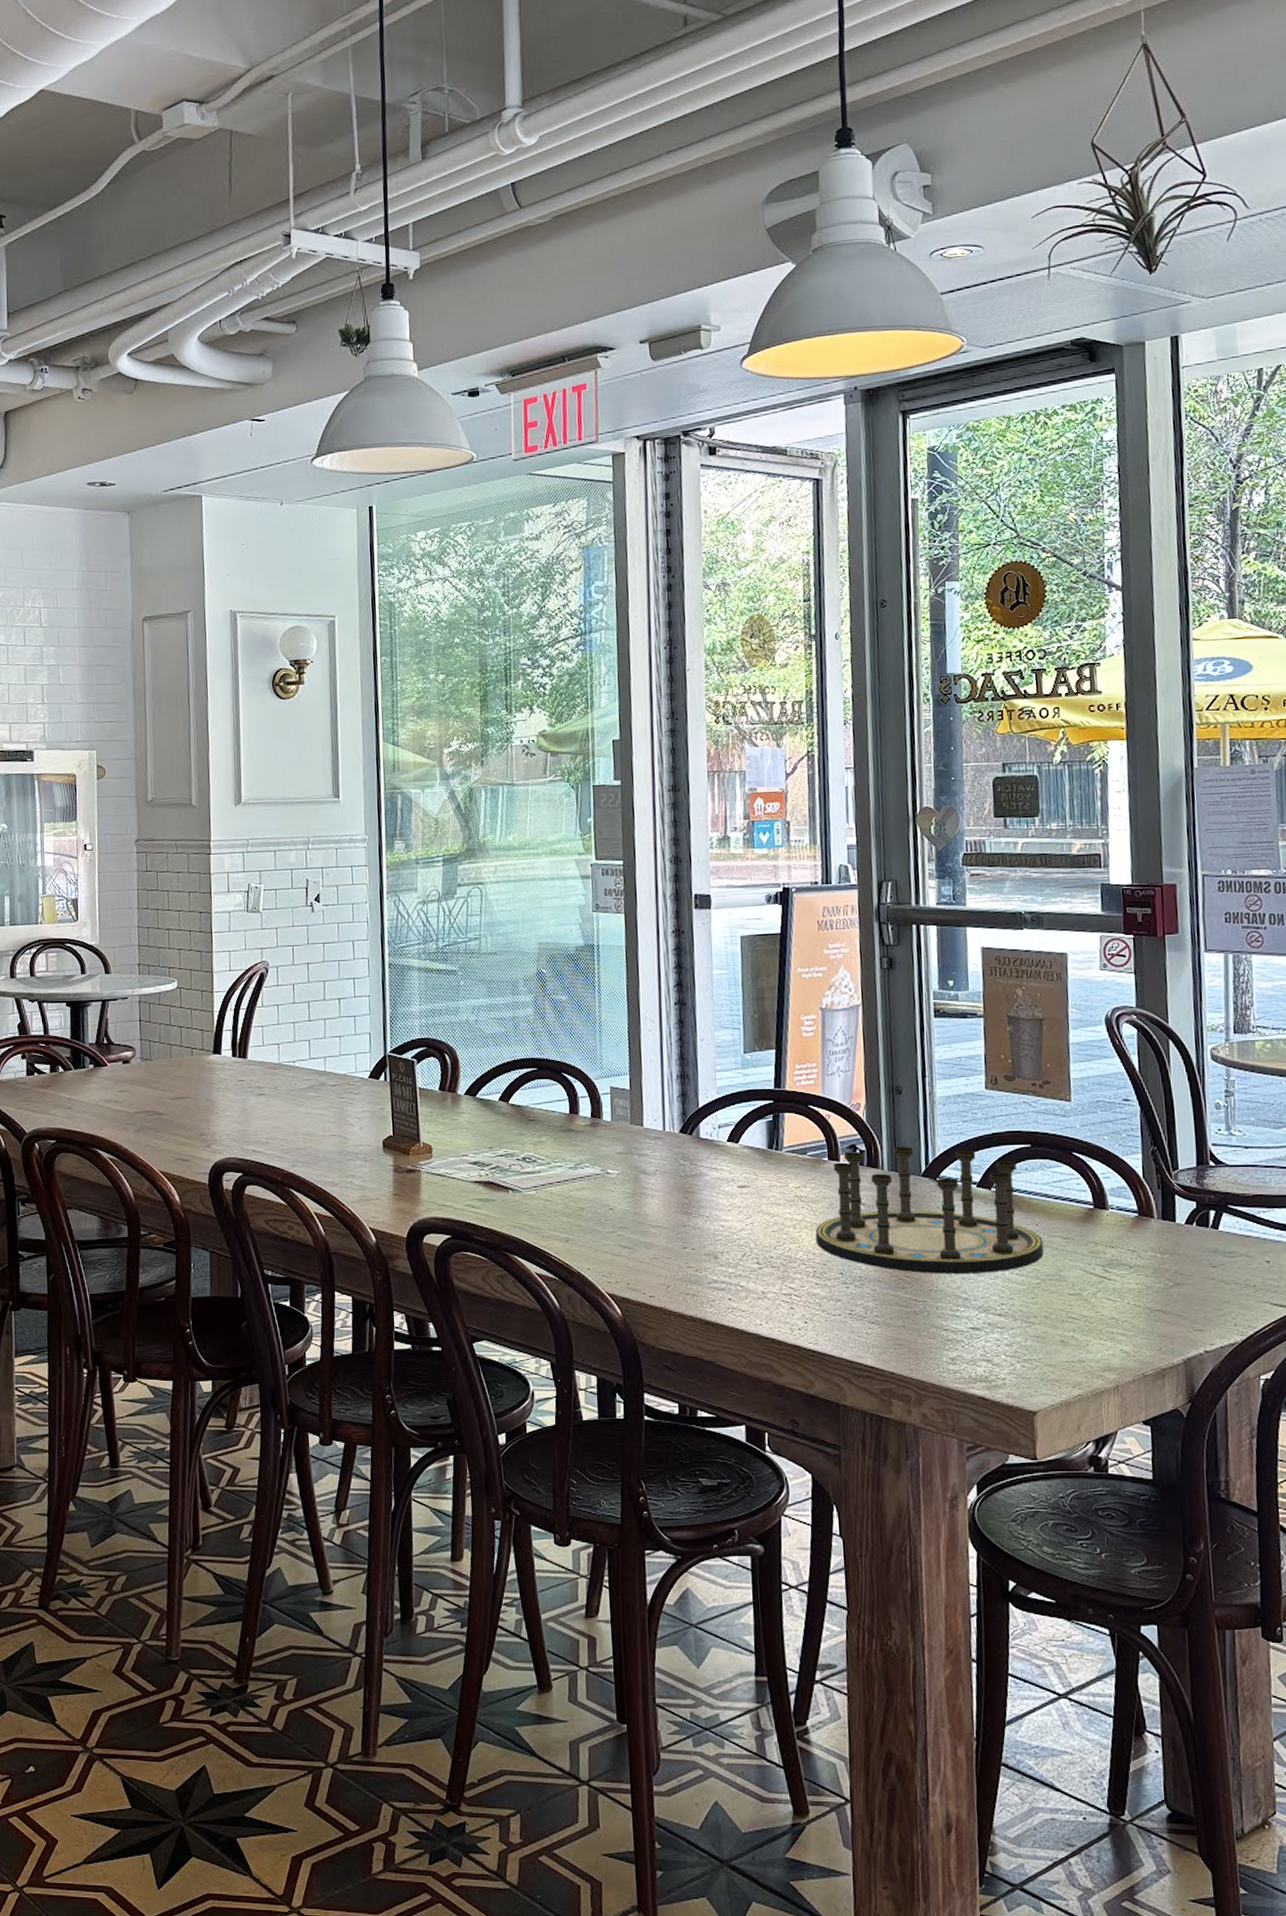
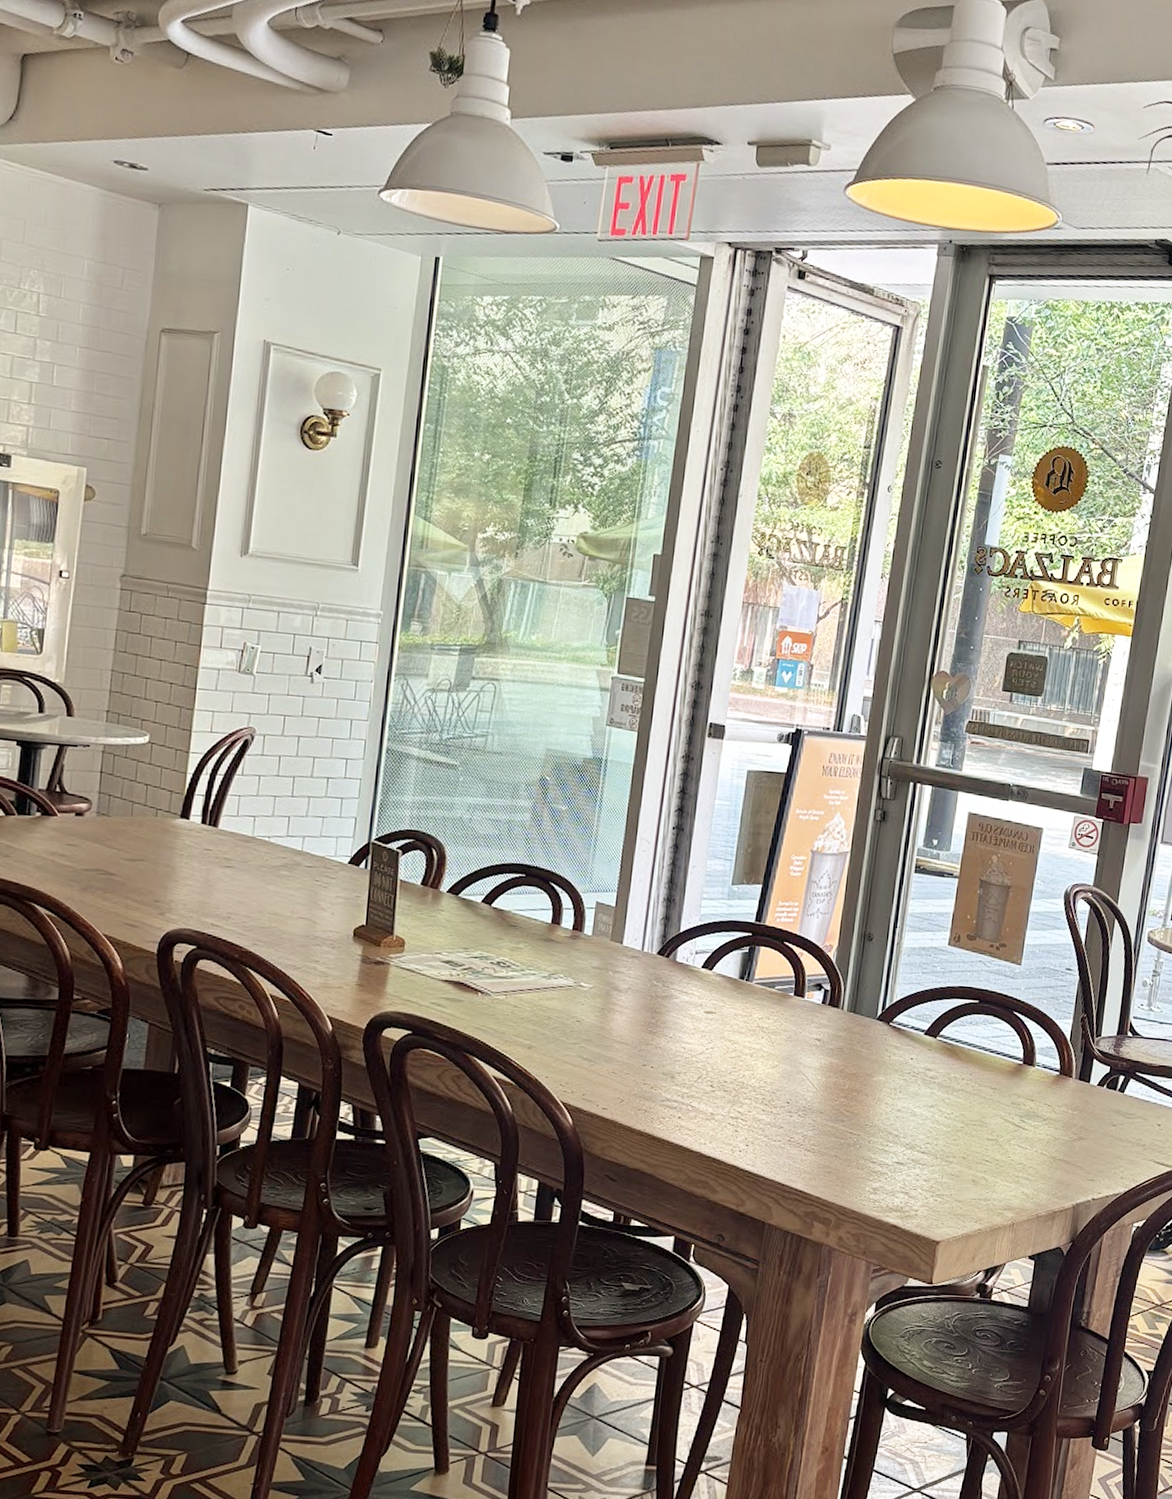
board game: present [815,1146,1044,1274] -> none [769,989,974,1114]

